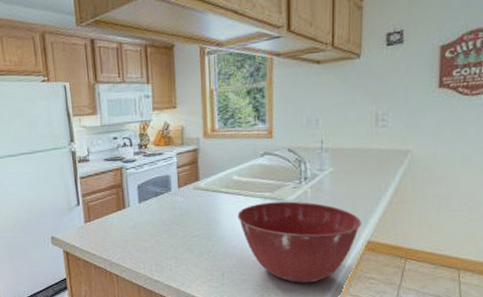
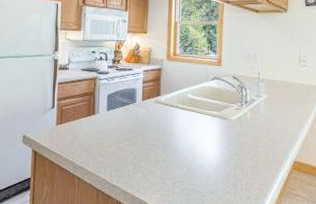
mixing bowl: present [237,201,362,283] -> none [190,120,290,196]

